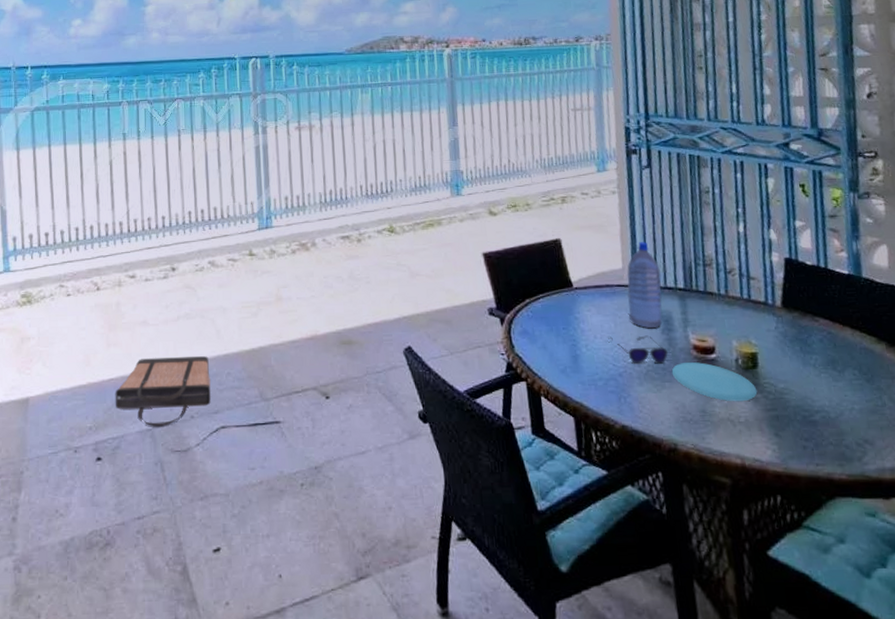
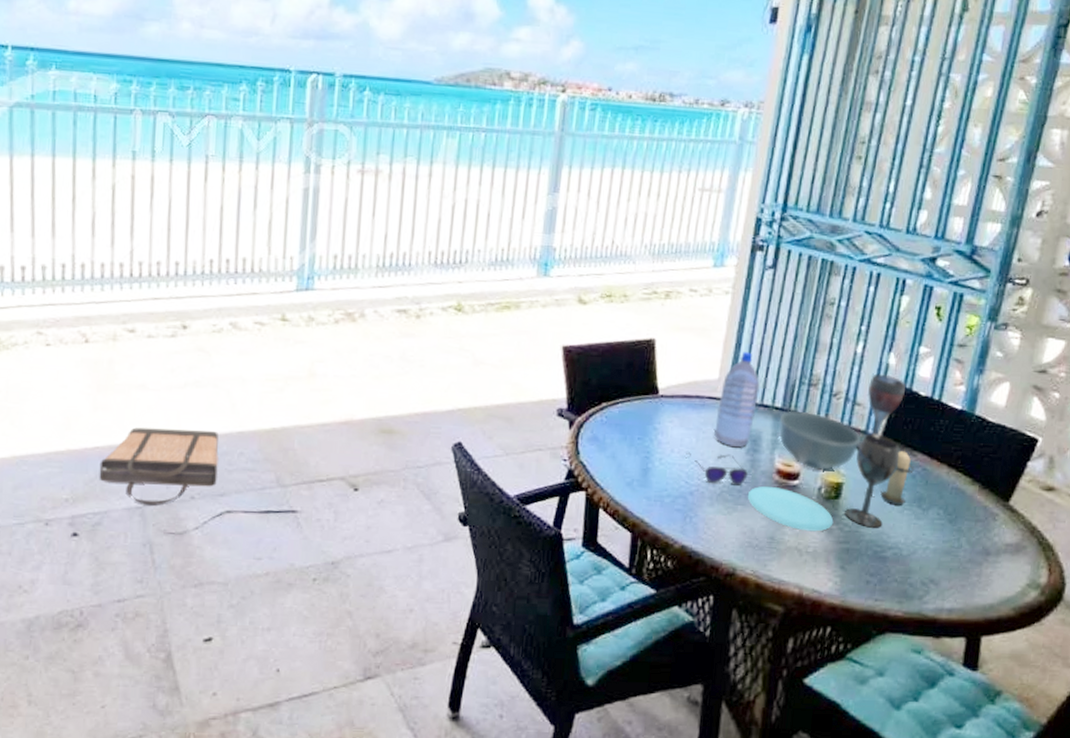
bowl: none [684,290,764,343] -> present [778,410,861,471]
cup: none [757,249,793,318] -> present [856,373,906,448]
wine glass: none [762,304,805,394] -> present [845,433,900,528]
candle: none [792,314,821,370] -> present [879,447,915,506]

